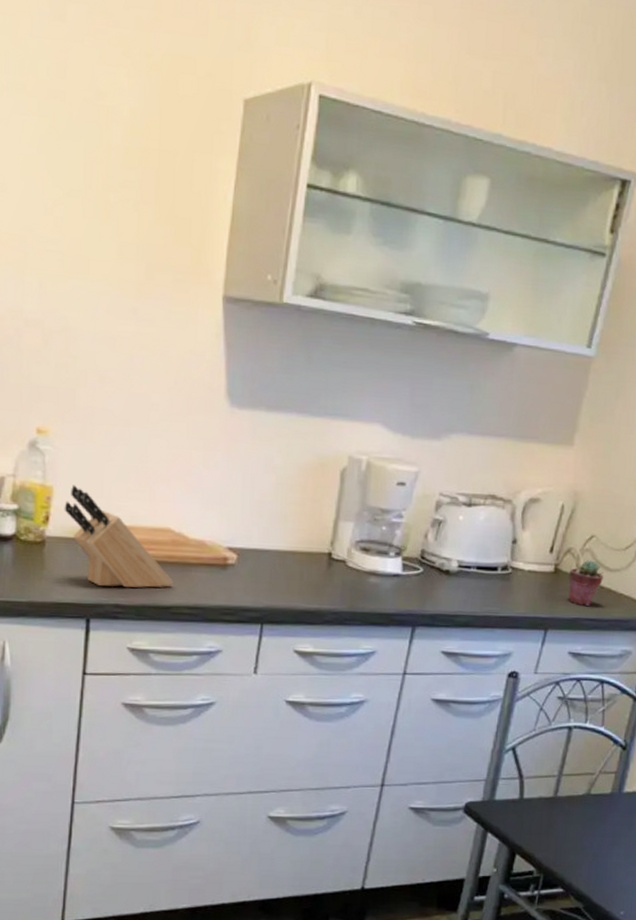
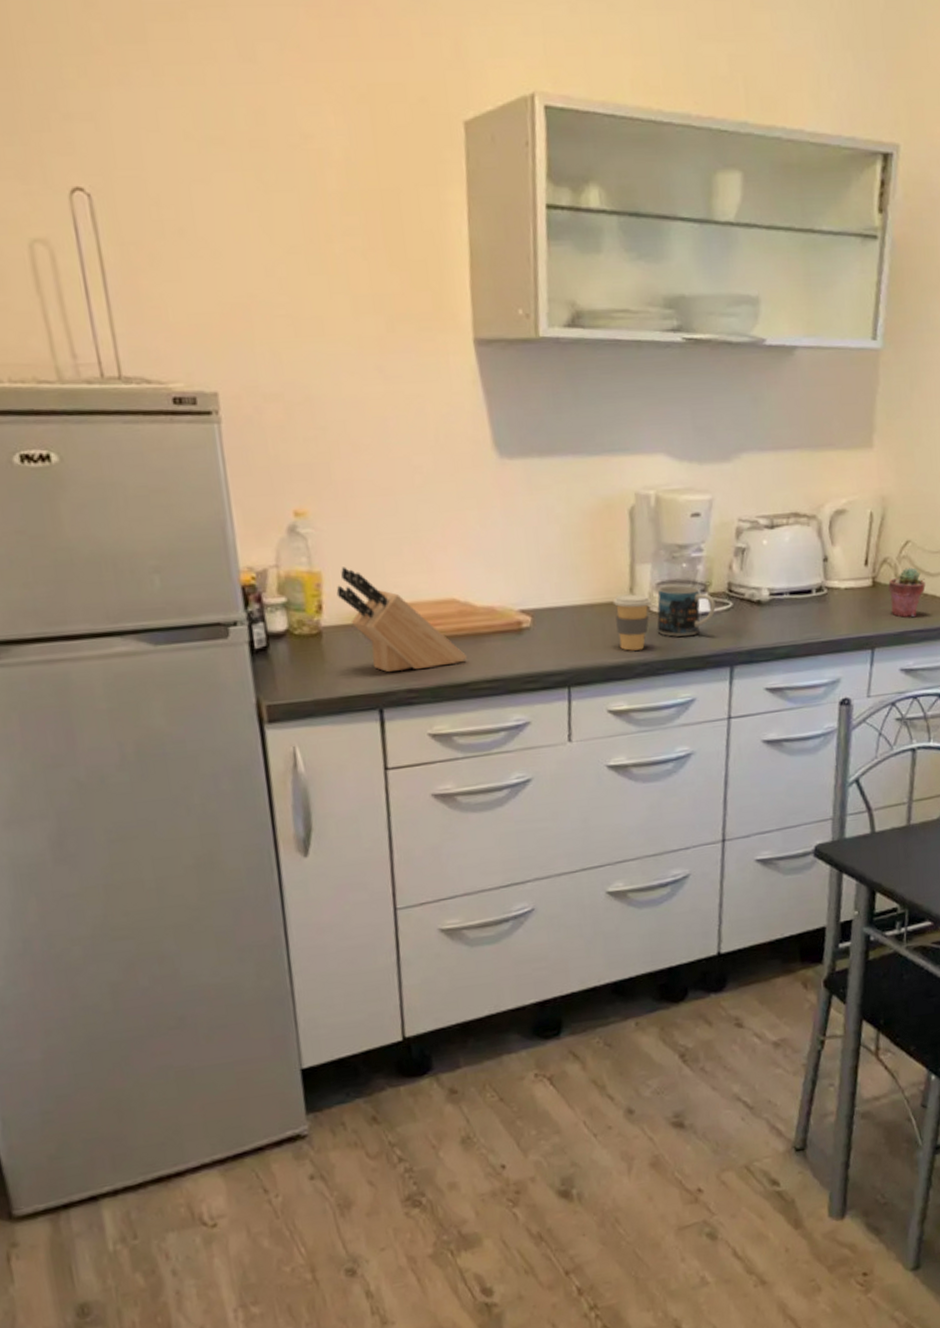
coffee cup: none [313,547,349,600] -> present [612,594,652,651]
mug: none [350,545,407,594] -> present [657,585,716,637]

